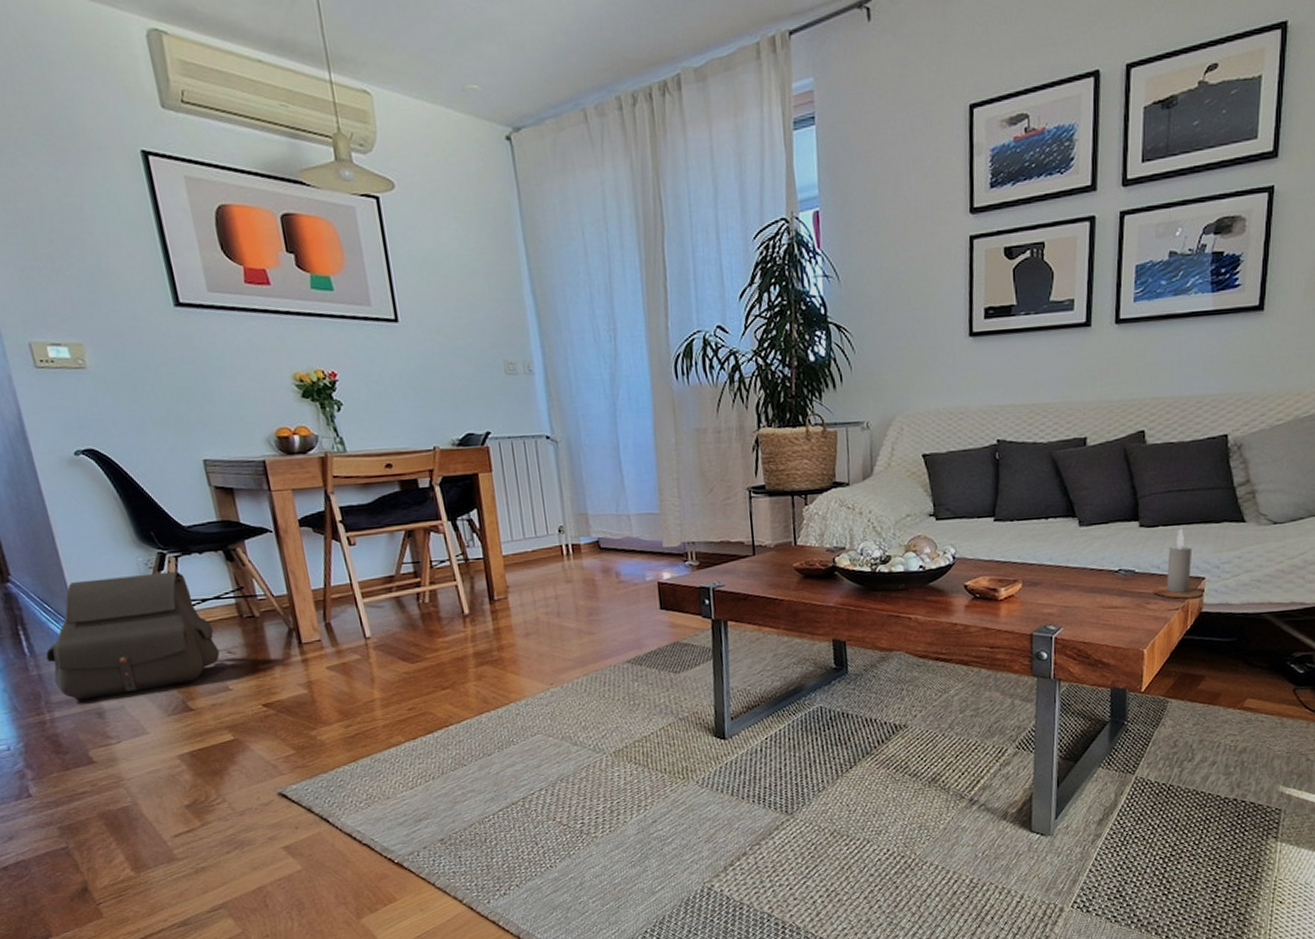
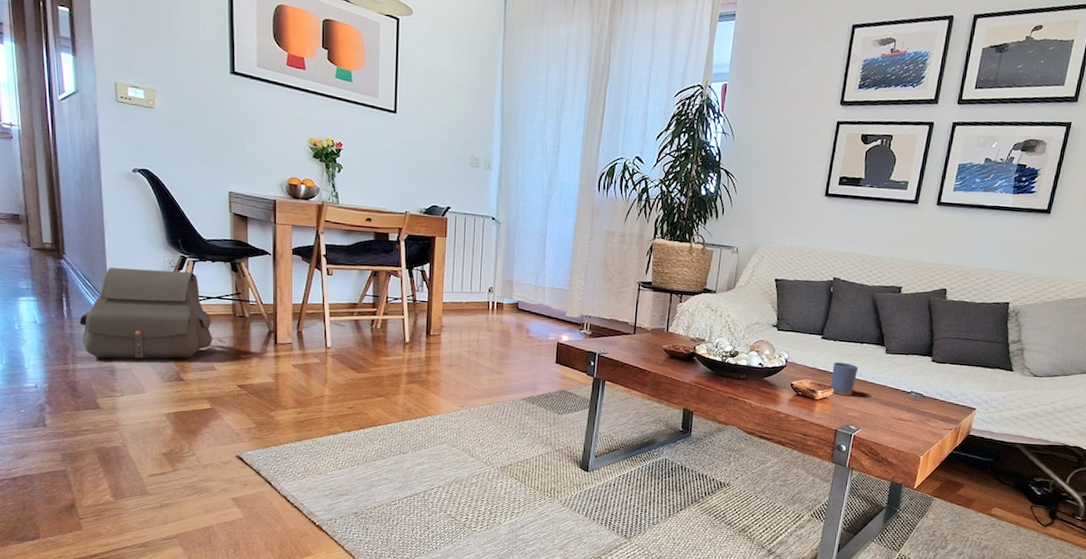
mug: none [1014,546,1048,590] -> present [830,362,859,396]
candle: present [1153,528,1203,599] -> none [934,367,973,424]

